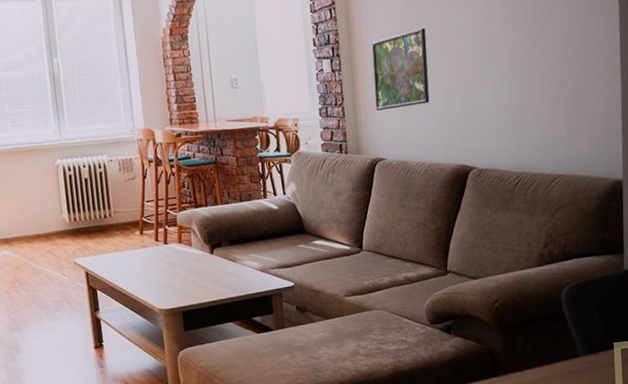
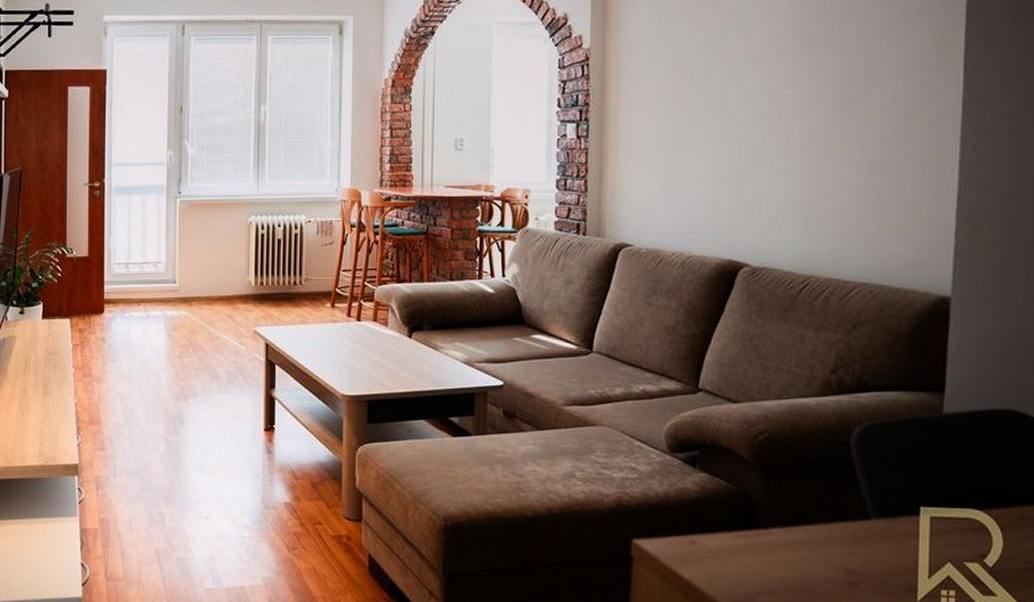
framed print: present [371,28,430,111] -> none [627,93,699,187]

